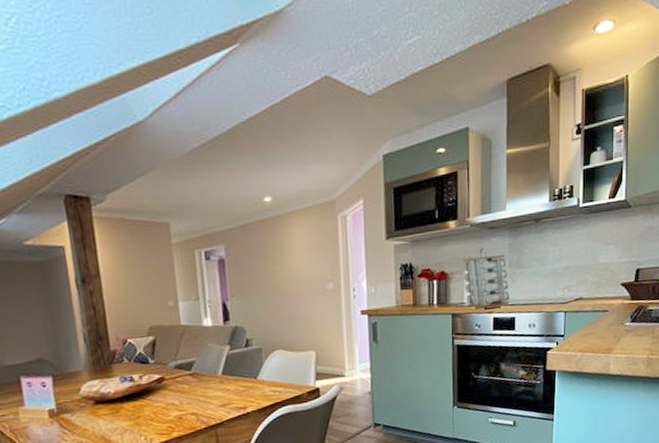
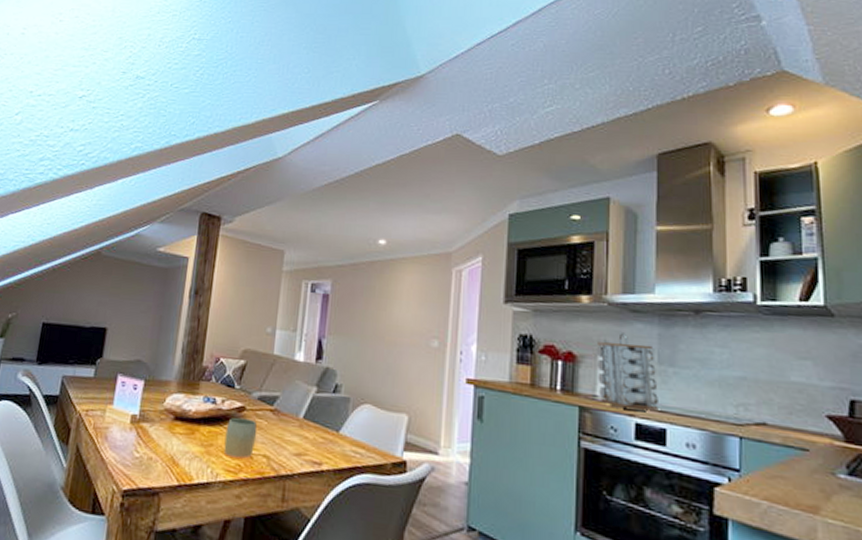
mug: none [150,386,182,423] -> present [223,417,258,459]

